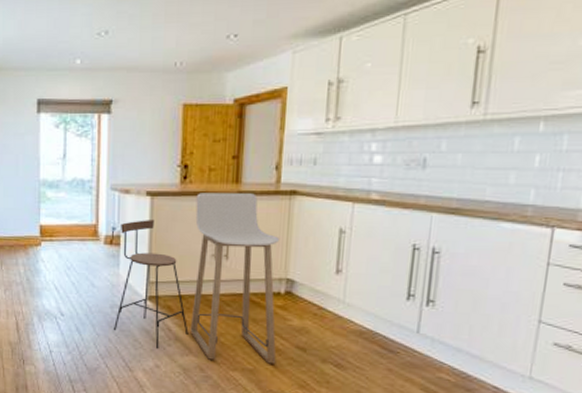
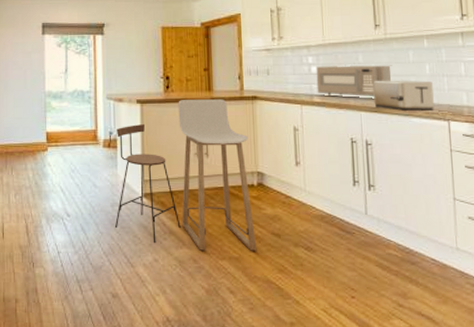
microwave: none [377,155,487,194] -> present [316,65,392,96]
toaster: none [452,174,541,216] -> present [373,80,434,112]

